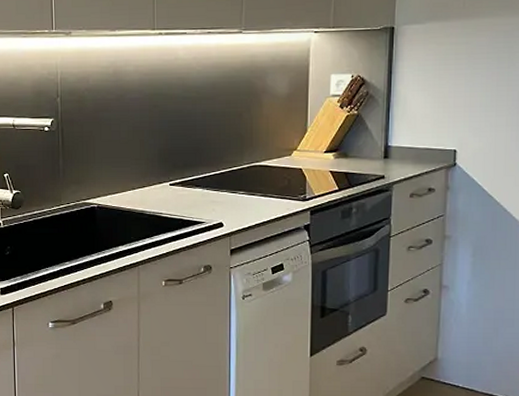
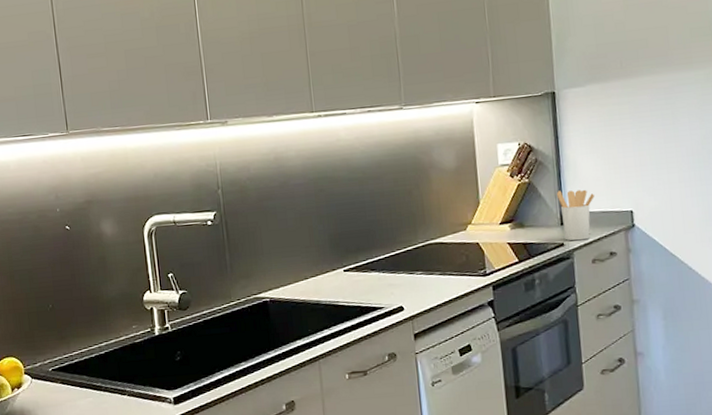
utensil holder: none [383,124,420,175] -> present [556,189,594,241]

